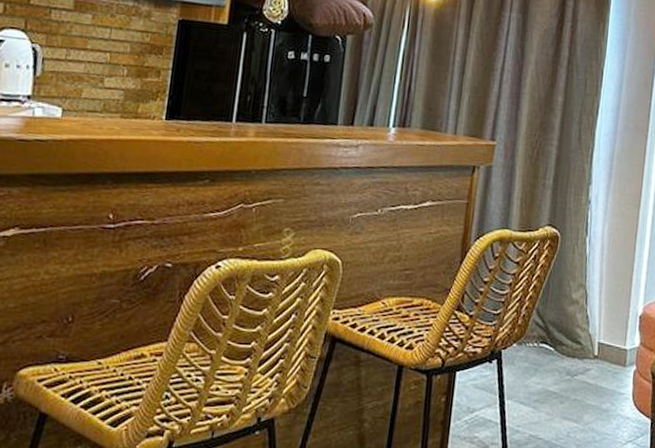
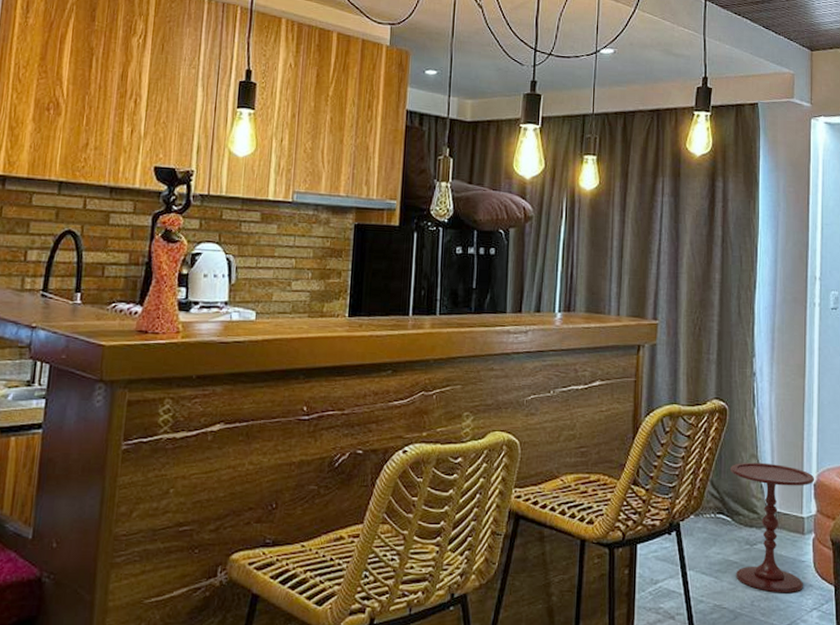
side table: none [554,291,641,426] -> present [731,462,815,594]

